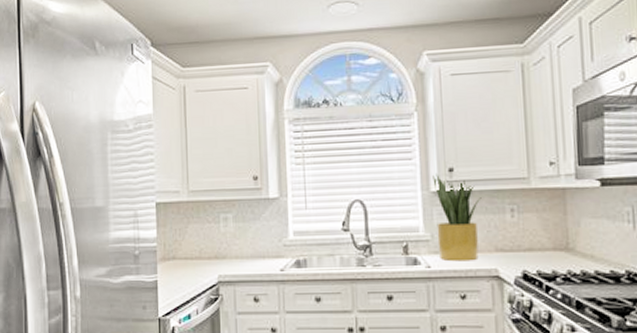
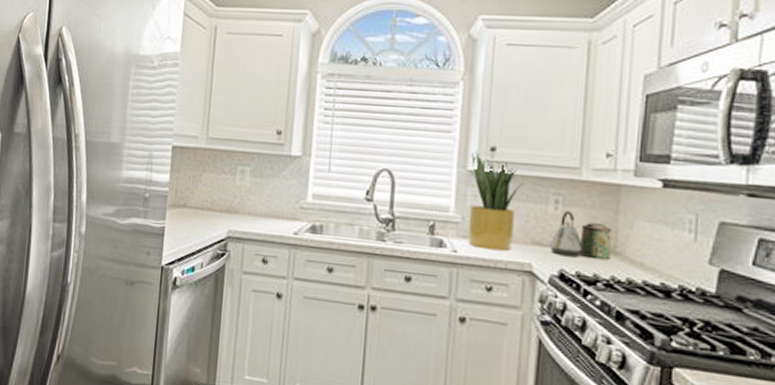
kettle: none [511,217,540,259] -> present [550,210,583,258]
canister: none [537,225,565,258] -> present [580,223,612,261]

